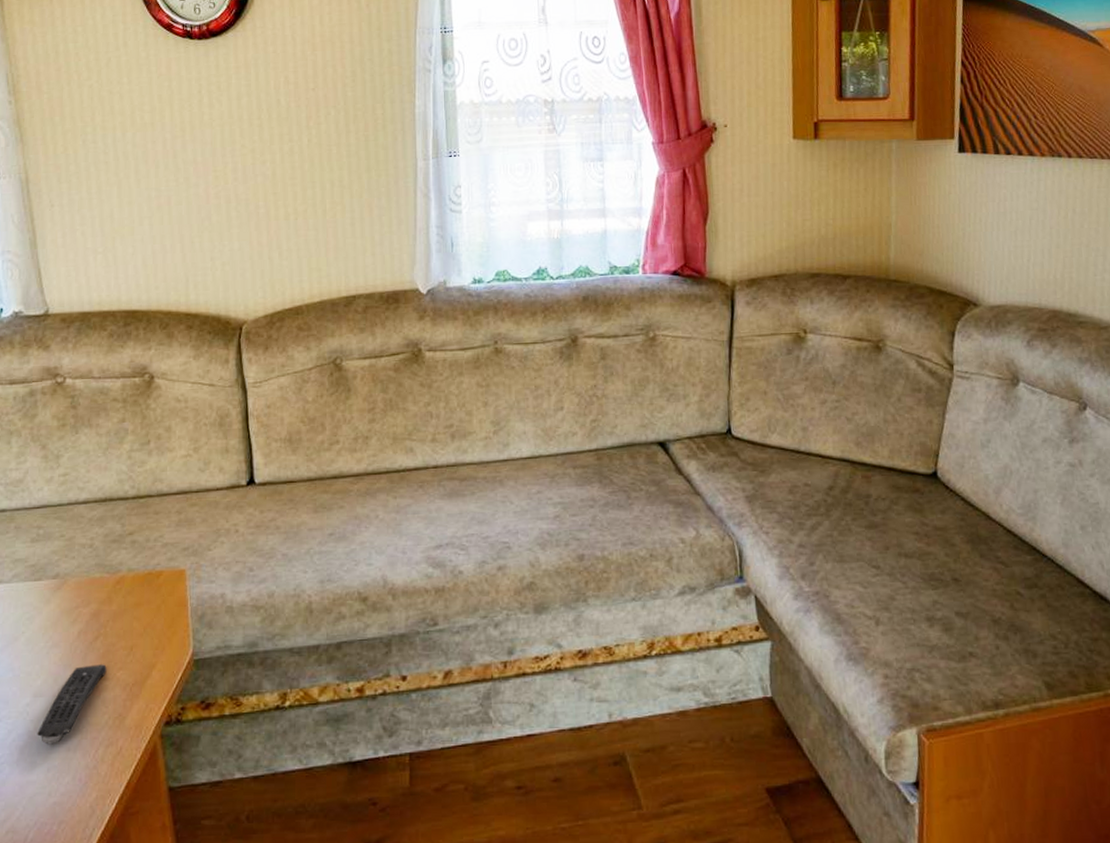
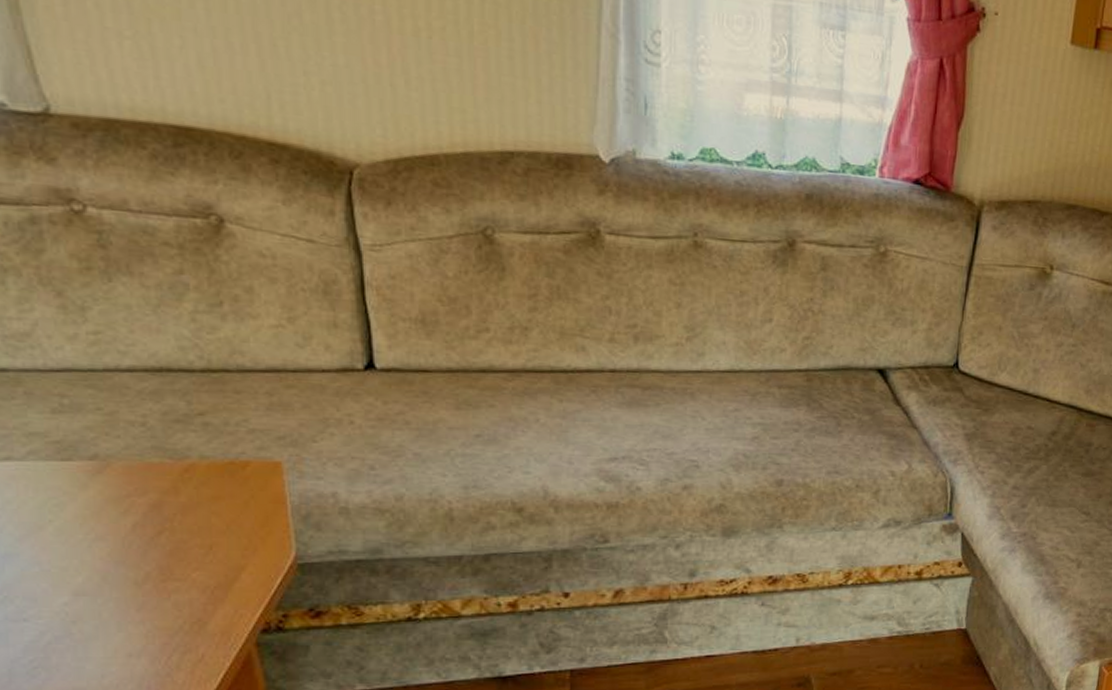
remote control: present [37,664,107,745] -> none [82,563,177,649]

